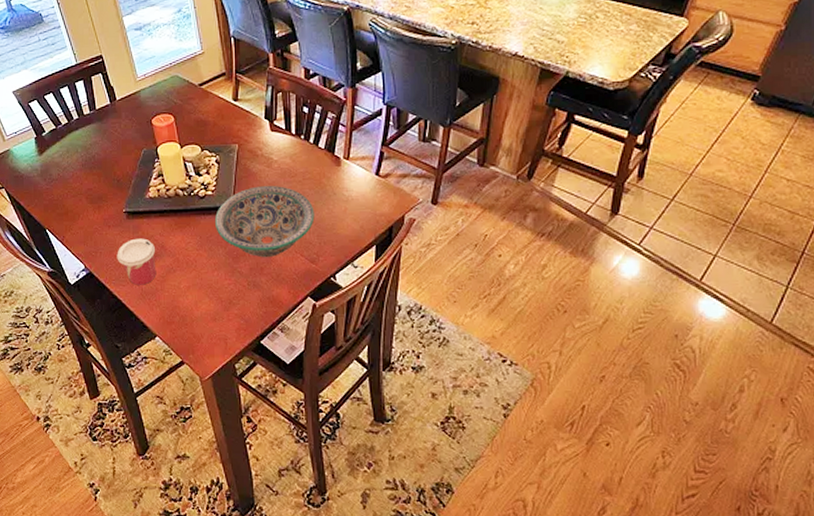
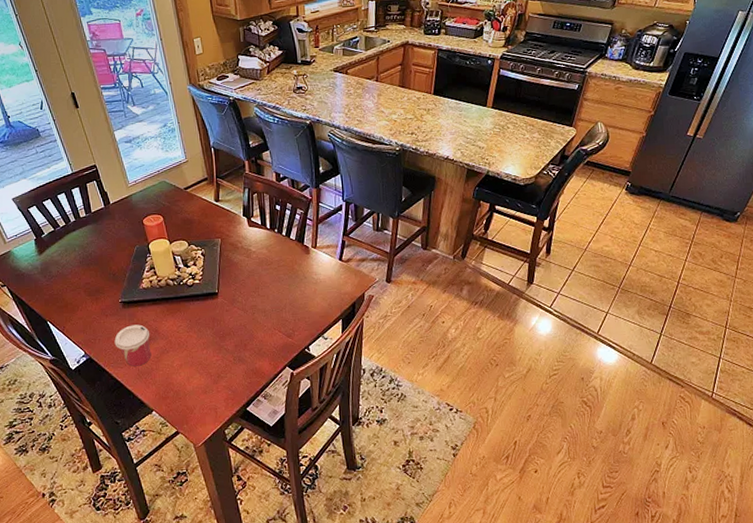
decorative bowl: present [214,186,315,258] -> none [202,273,289,336]

